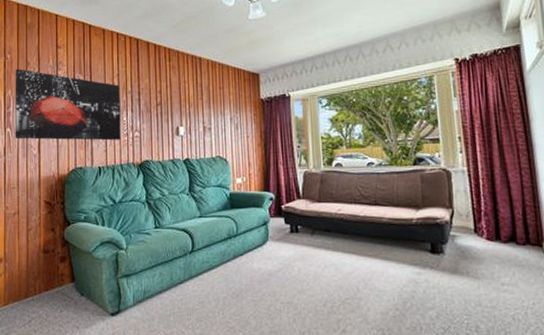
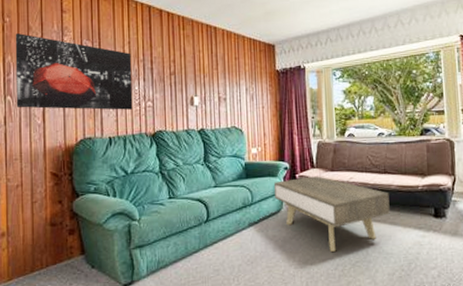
coffee table: none [258,207,382,287] -> present [273,176,390,252]

